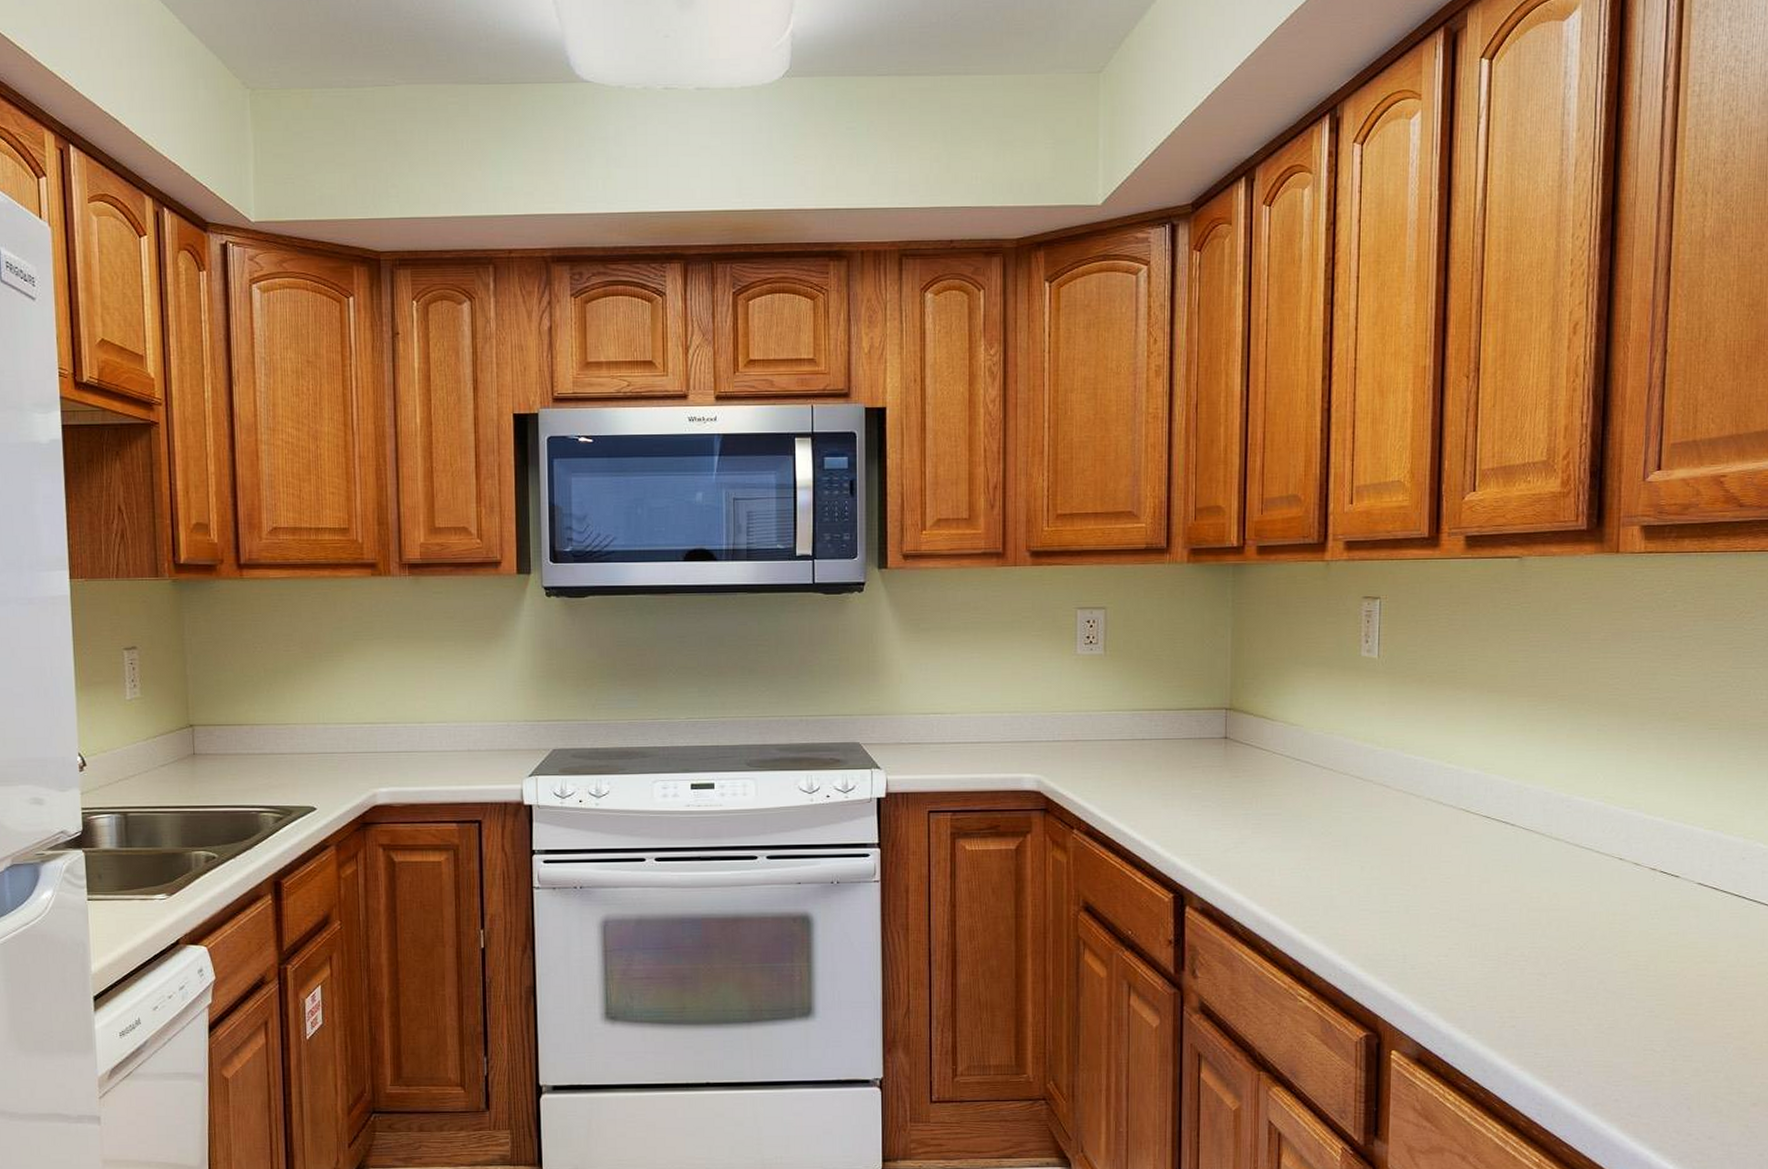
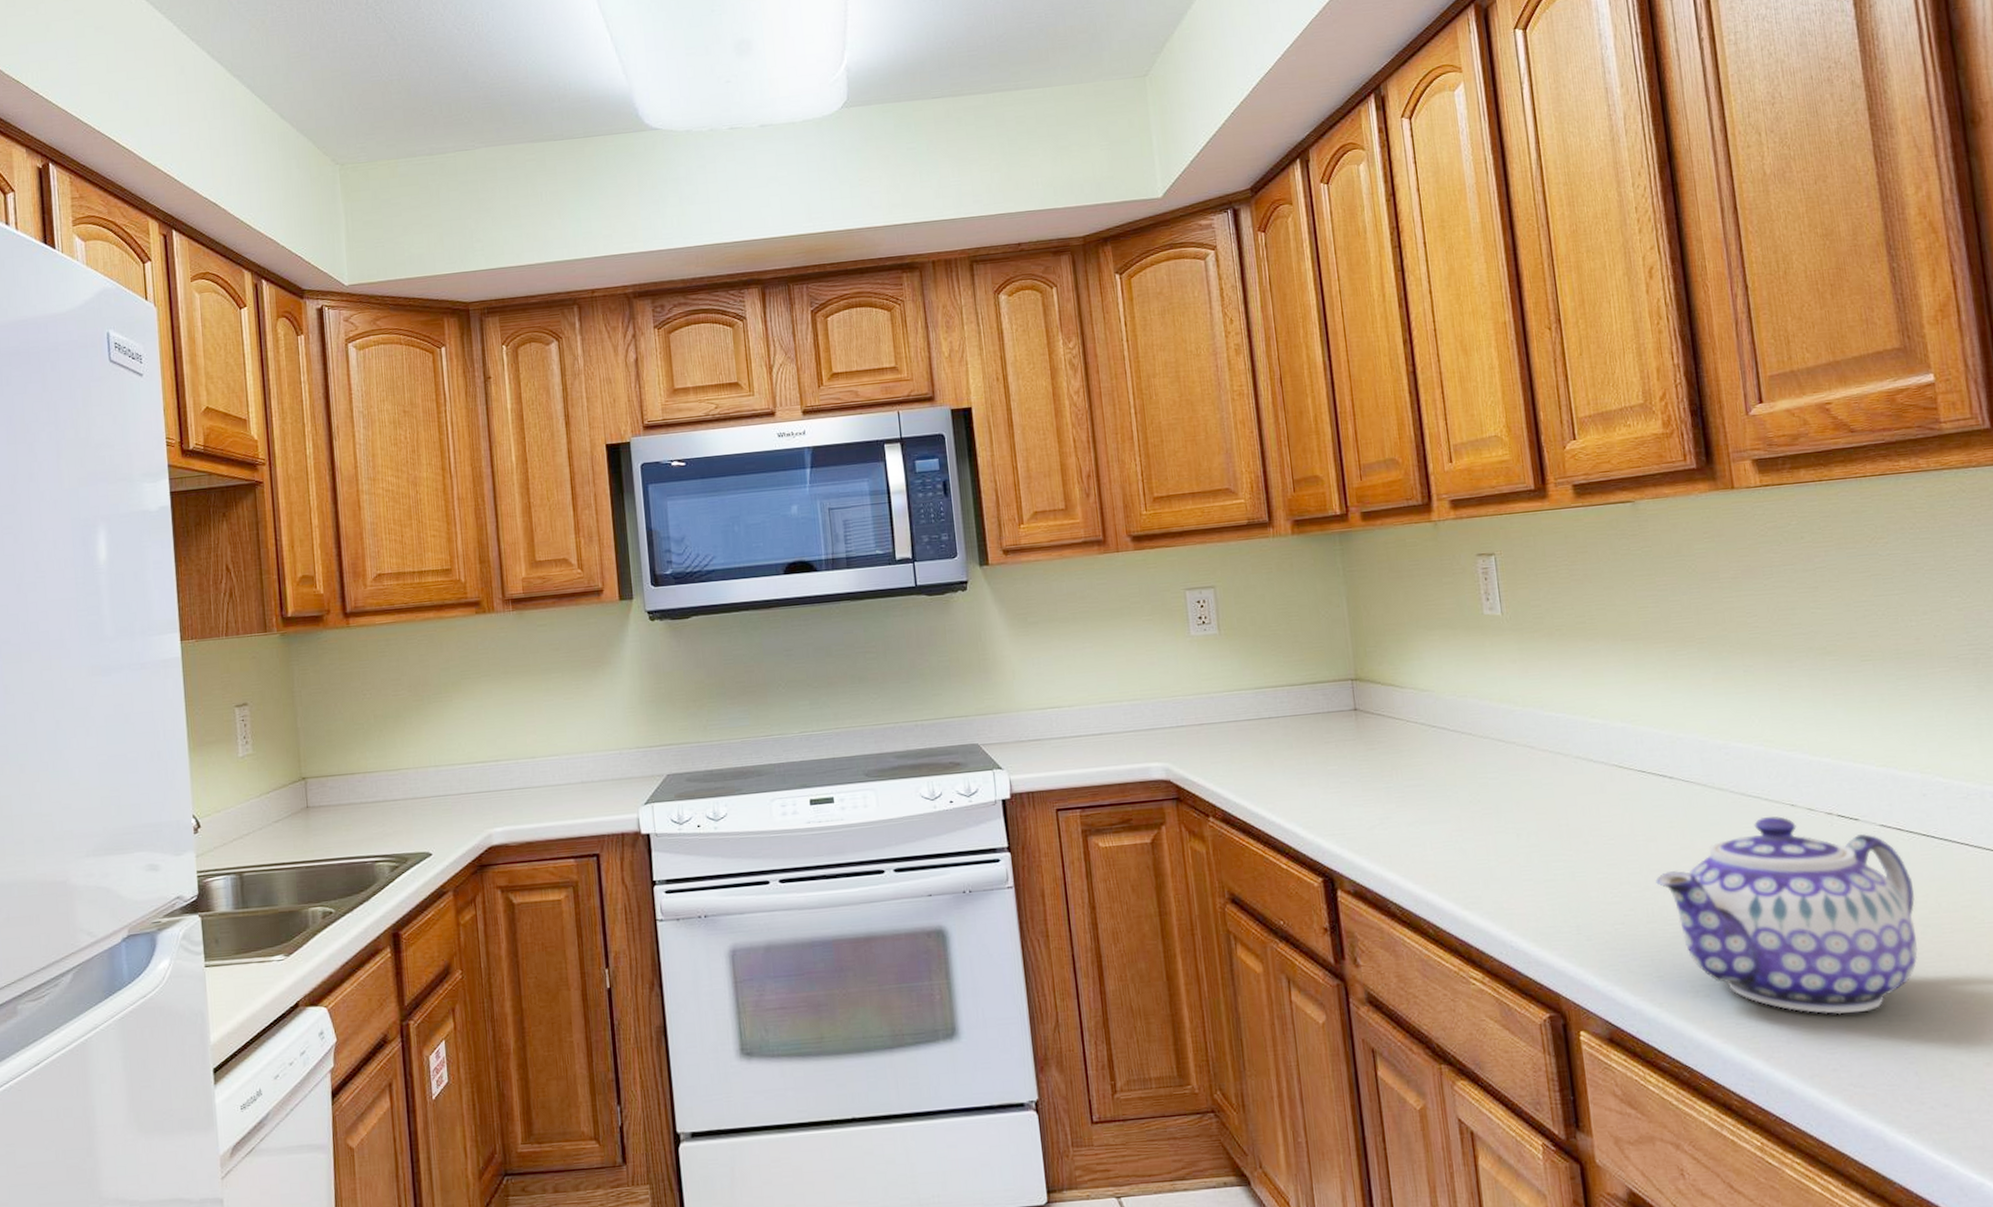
teapot: none [1483,867,1718,1052] -> present [1656,816,1918,1015]

